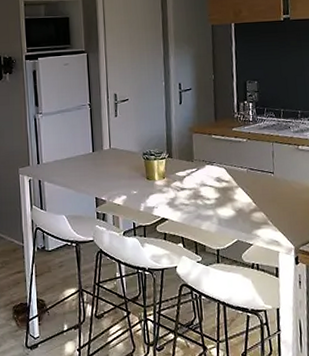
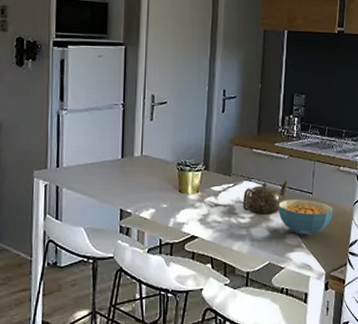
teapot: none [207,161,250,195] -> present [243,180,289,213]
cereal bowl: none [241,178,297,214] -> present [278,198,334,236]

